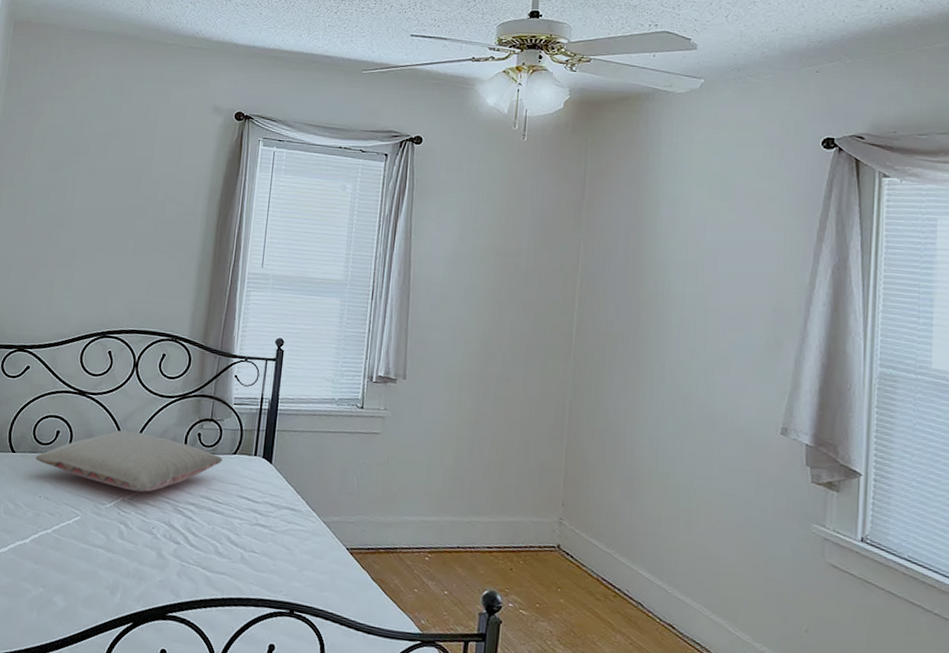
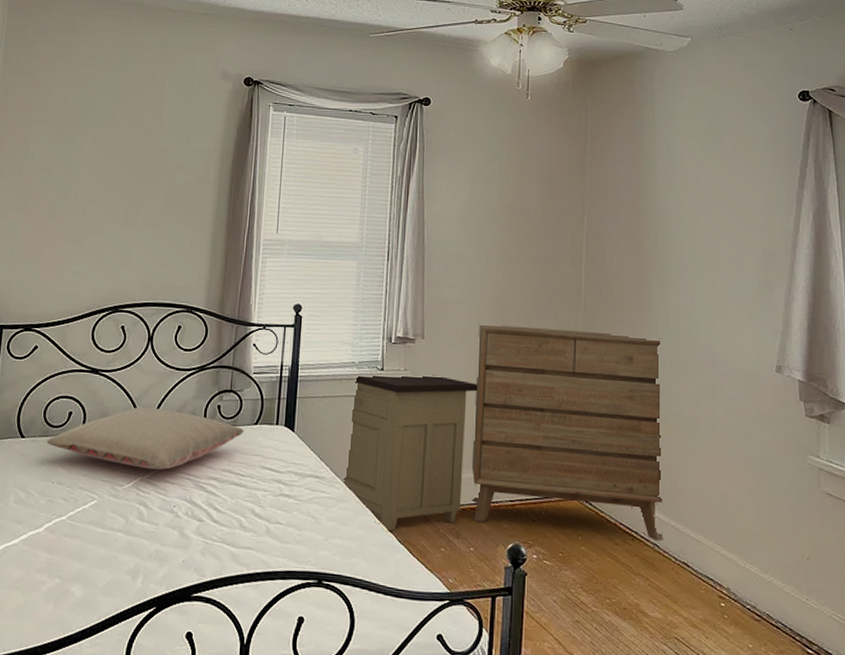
nightstand: none [319,413,459,569] -> present [343,374,478,532]
dresser: none [448,367,658,601] -> present [471,324,663,541]

